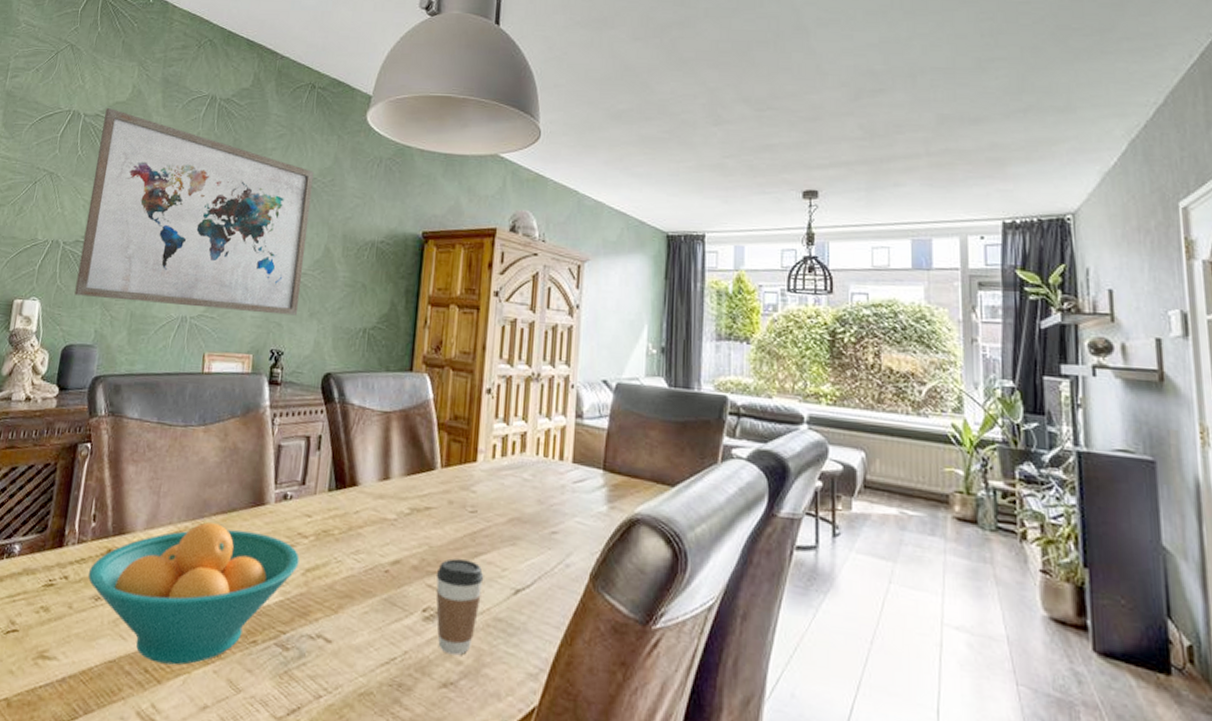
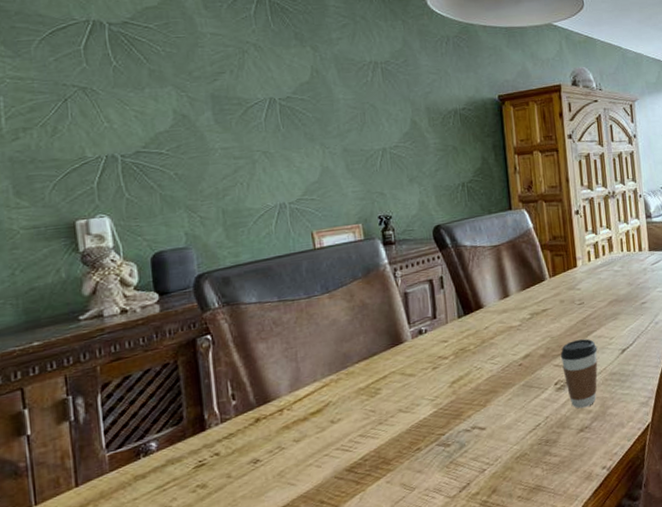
wall art: present [74,108,314,316] -> none [135,14,398,205]
fruit bowl: present [88,522,300,665] -> none [240,365,445,493]

